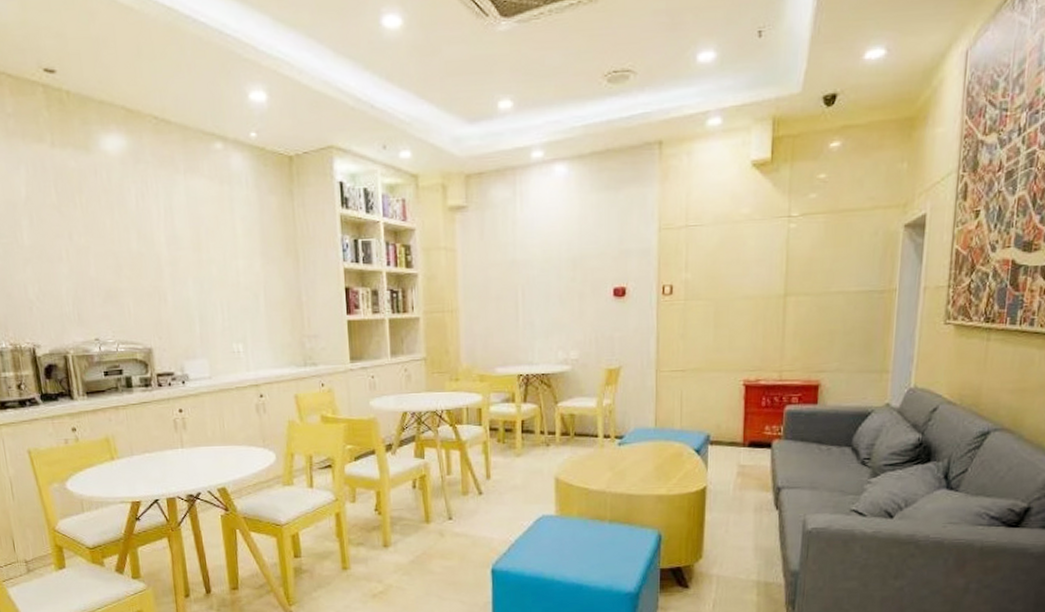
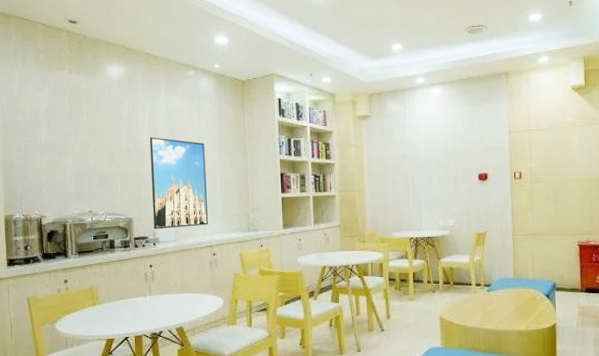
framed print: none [167,238,252,363] -> present [149,137,209,229]

